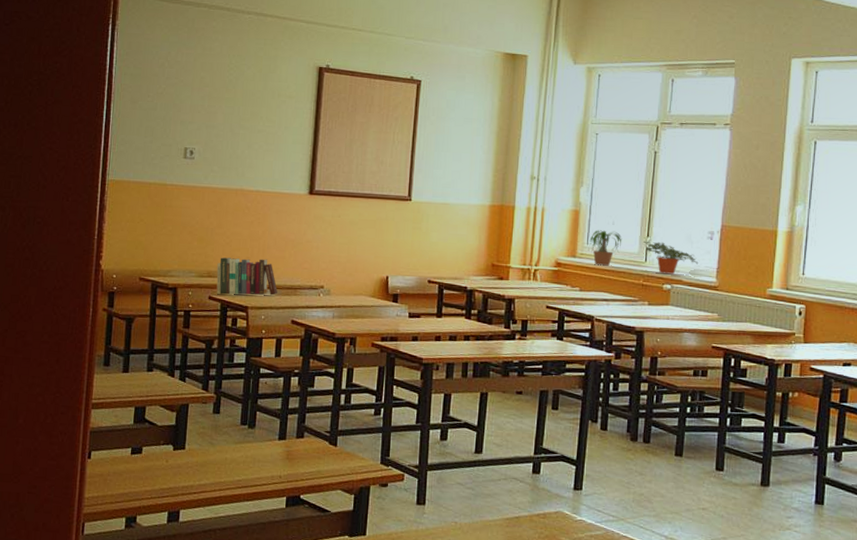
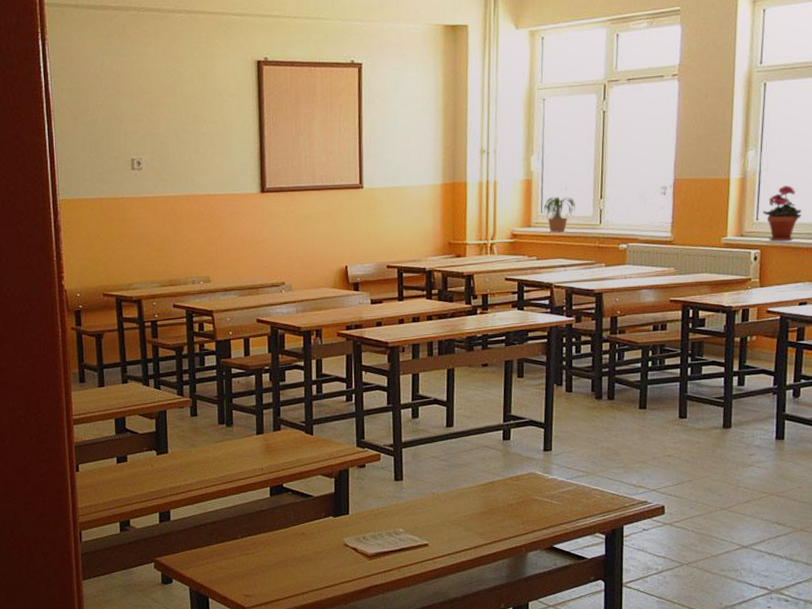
books: present [216,257,278,296] -> none [178,262,240,301]
potted plant: present [644,241,699,275] -> none [597,202,653,234]
potted plant: none [809,244,848,300] -> present [763,185,802,242]

